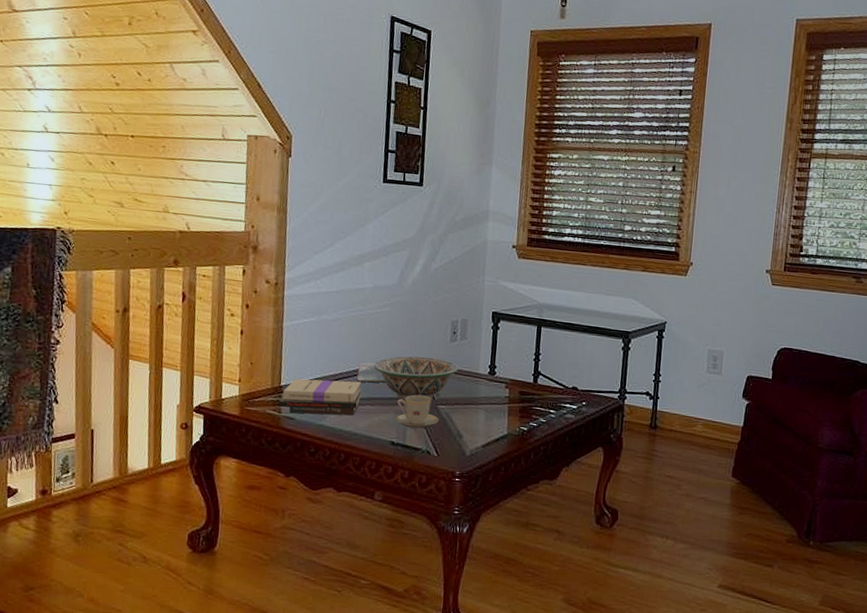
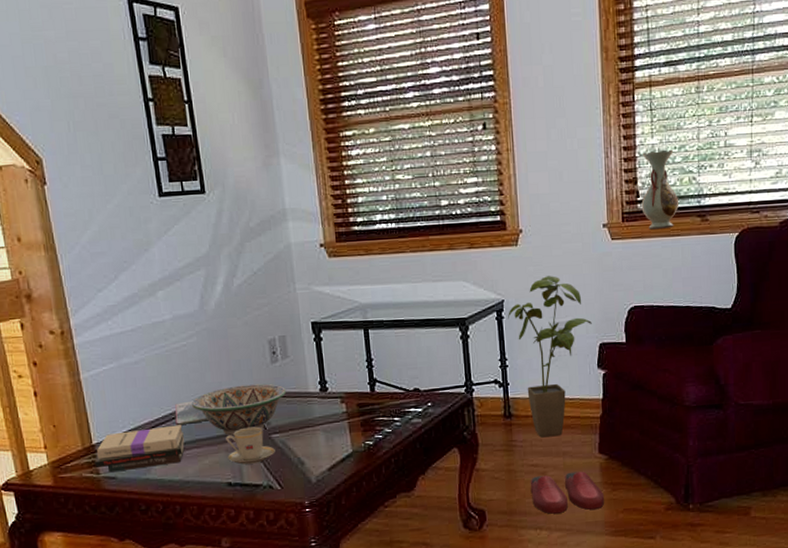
slippers: none [663,487,731,529] -> present [530,471,604,514]
house plant: none [666,307,743,454] -> present [507,276,592,438]
decorative vase: none [803,213,839,284] -> present [641,149,678,231]

